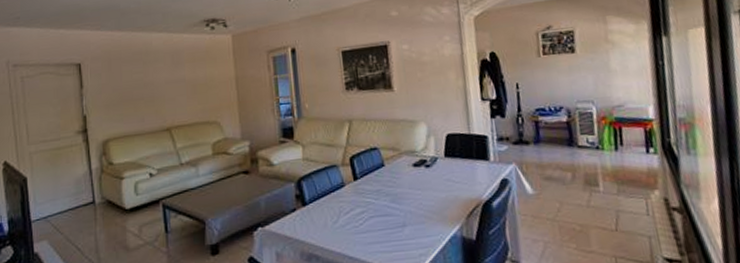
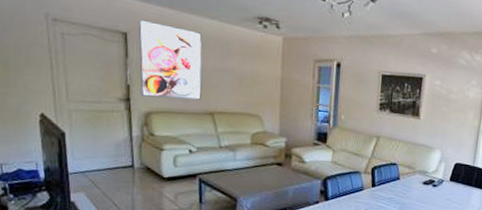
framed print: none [91,47,157,124] -> present [138,19,202,100]

